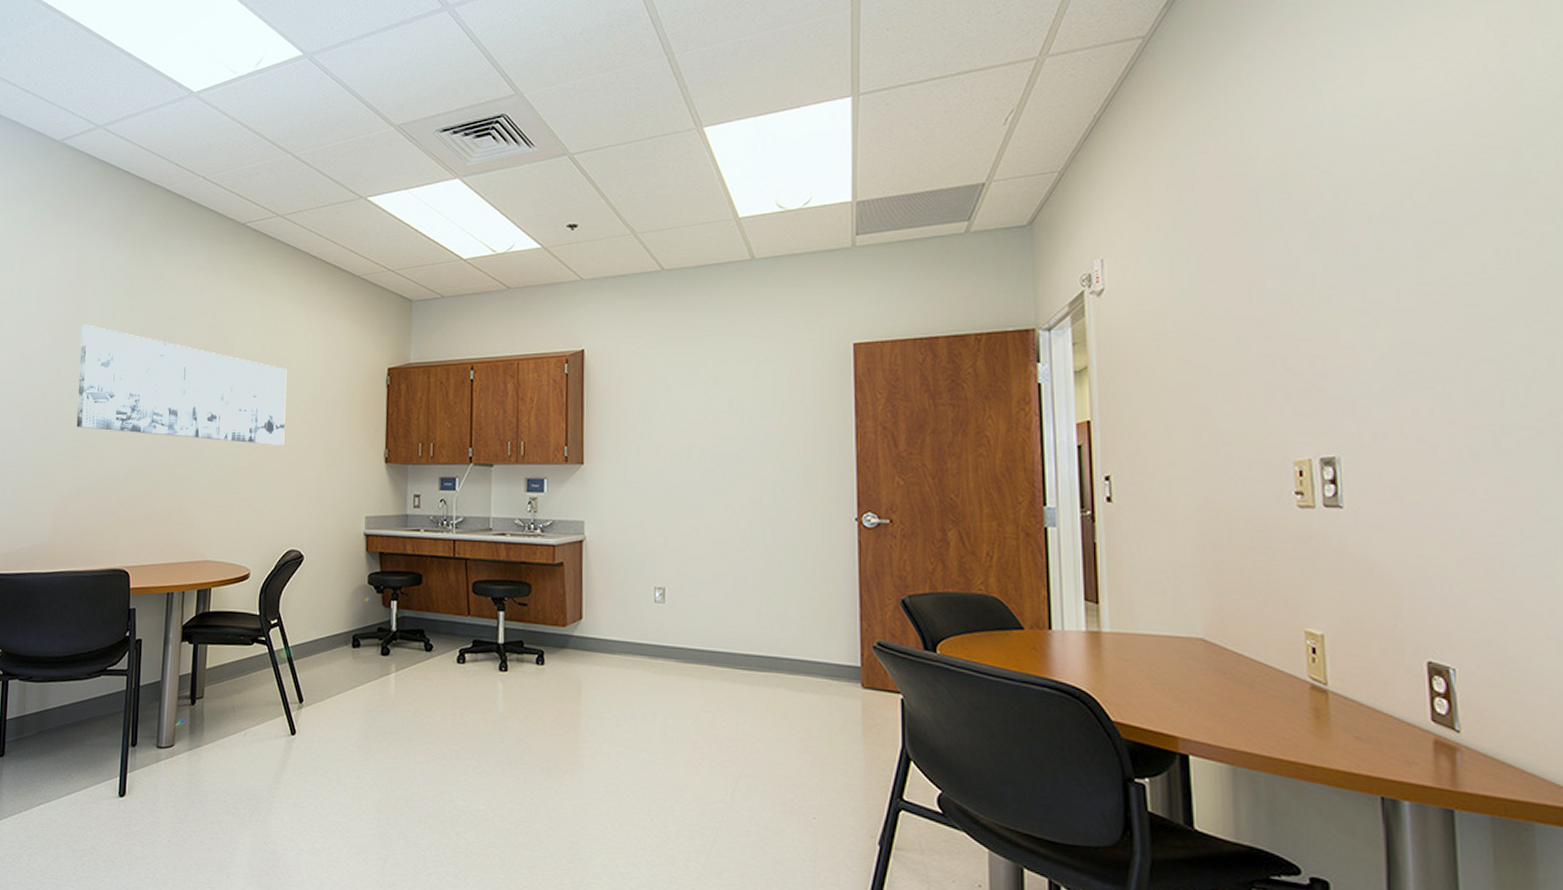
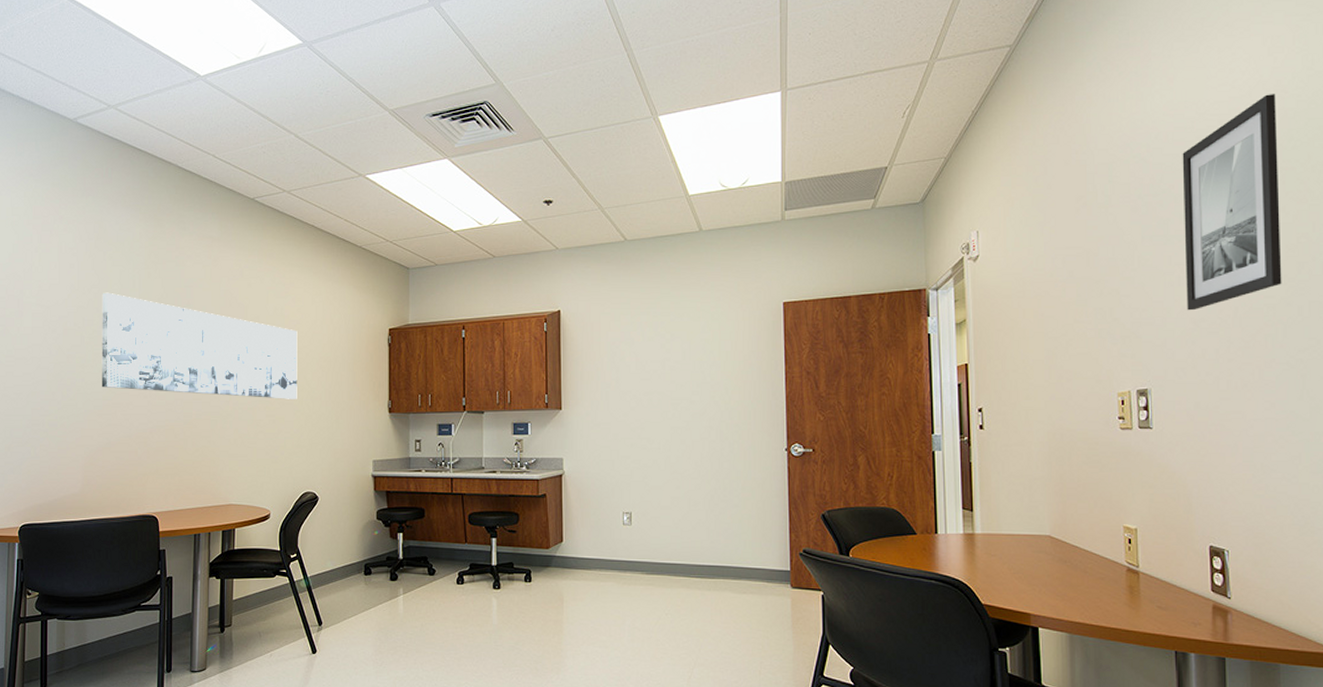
wall art: none [1377,88,1523,360] -> present [1182,94,1282,311]

